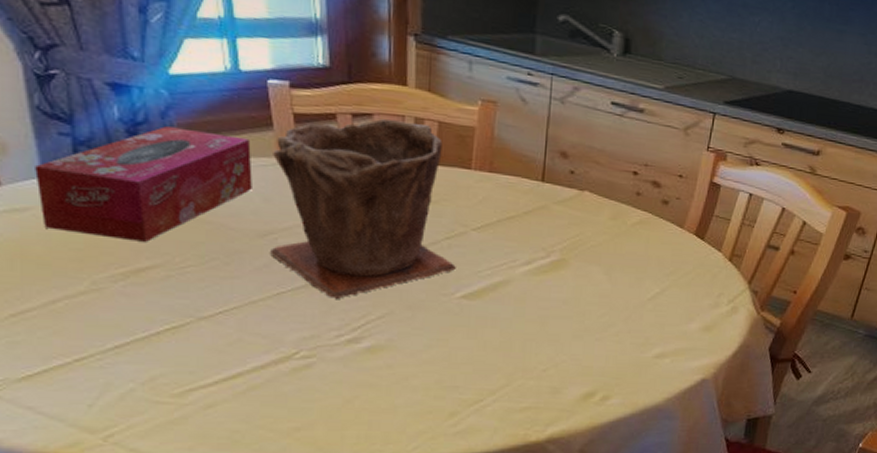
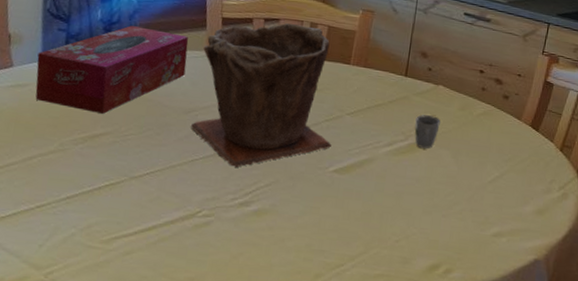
cup: none [557,226,588,265] -> present [415,114,441,149]

